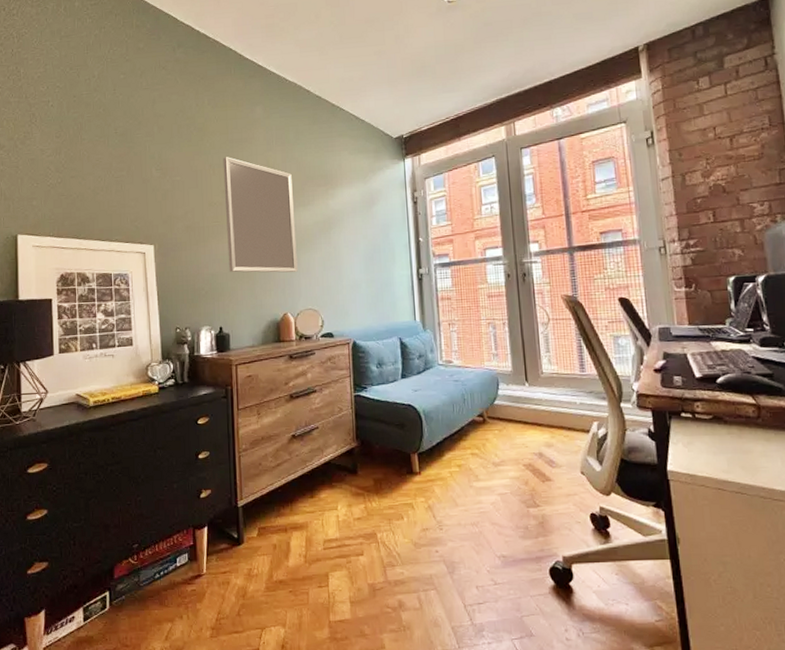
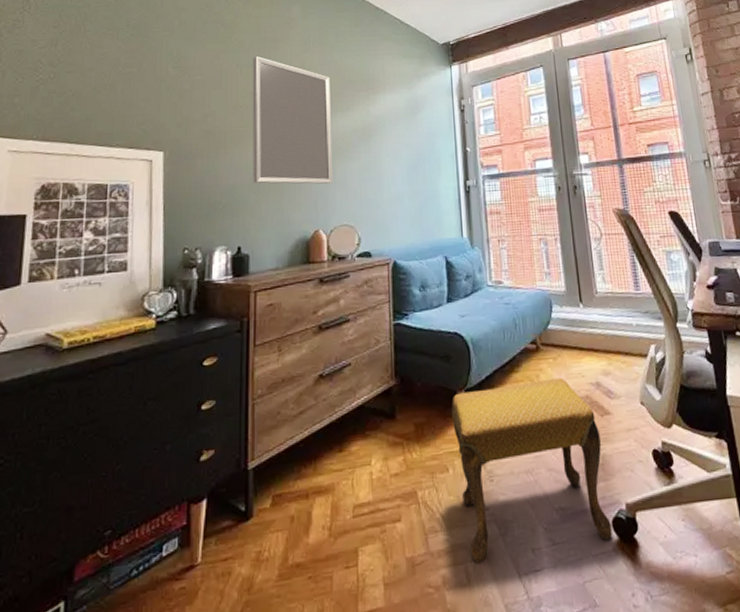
footstool: none [406,447,549,593] -> present [451,377,613,564]

